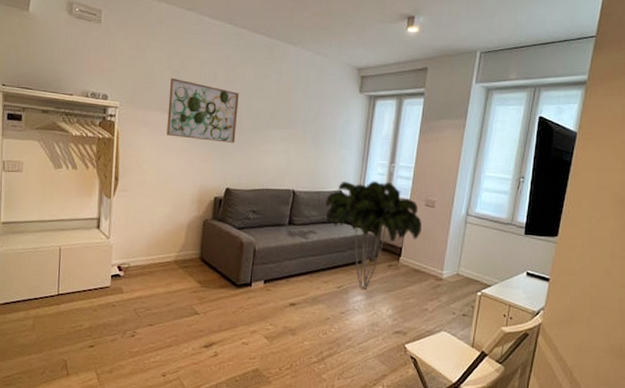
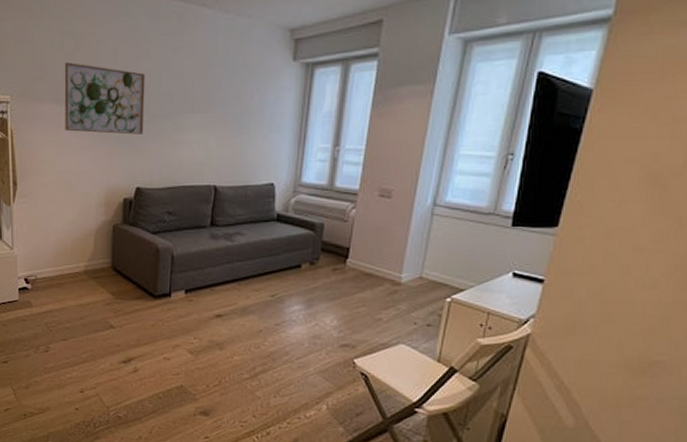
indoor plant: present [326,181,422,289] -> none [254,169,375,297]

